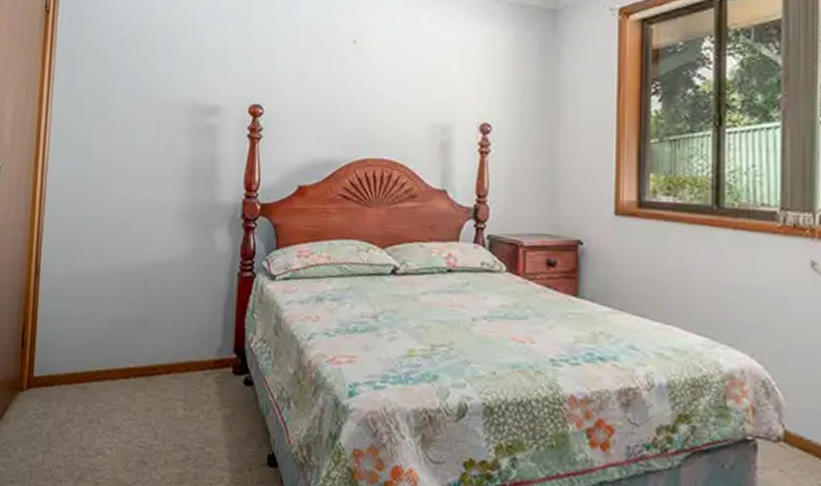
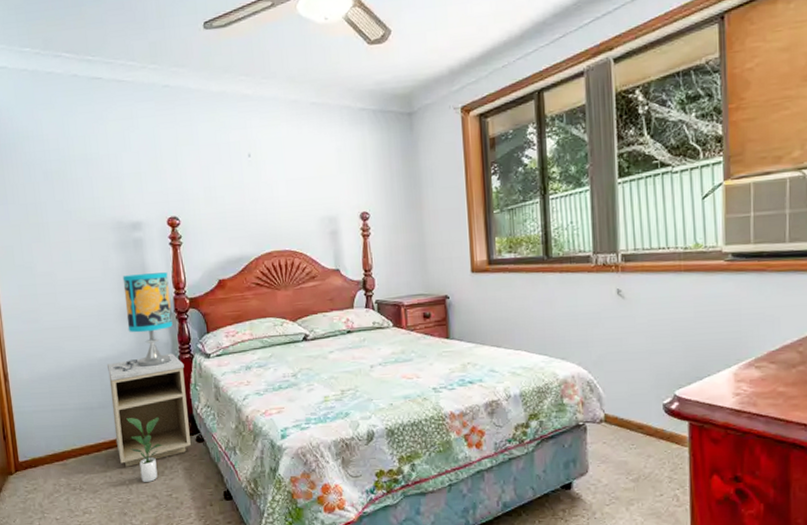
nightstand: none [148,268,243,404] -> present [107,353,191,467]
table lamp: none [159,167,240,283] -> present [112,272,173,371]
potted plant: none [164,341,204,427] -> present [126,417,163,482]

